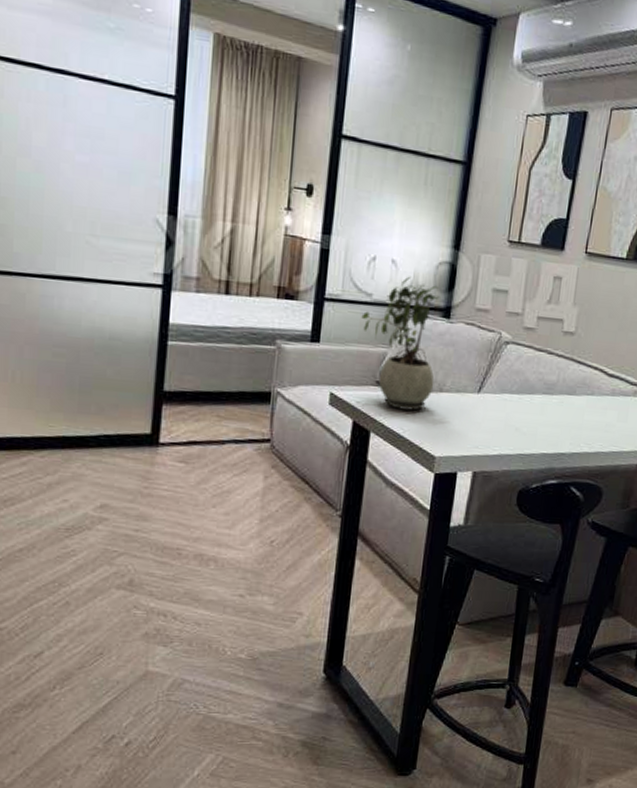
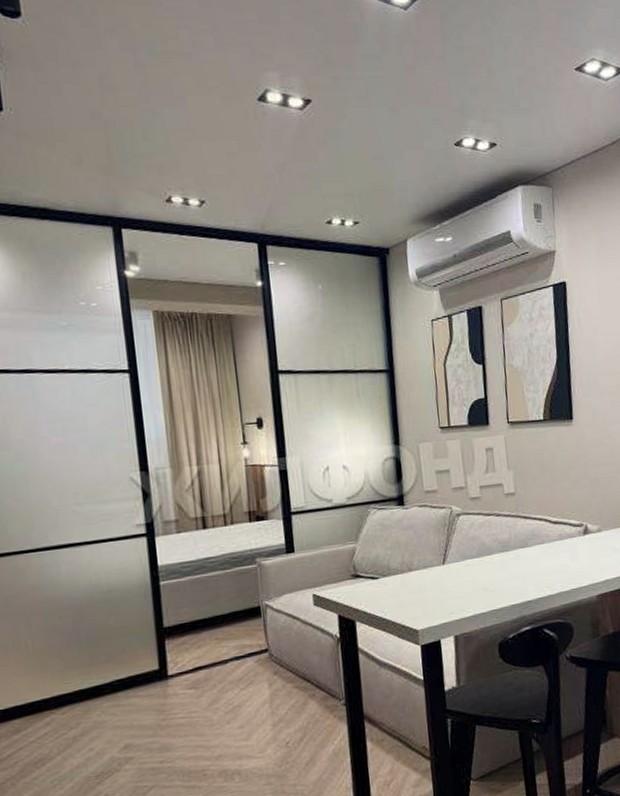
potted plant: present [361,276,440,411] -> none [326,476,403,596]

